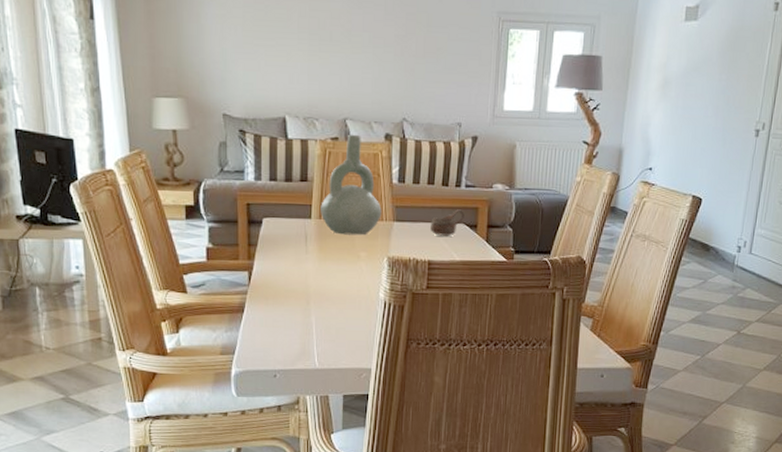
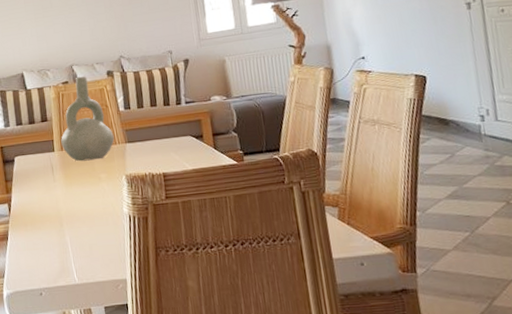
cup: present [430,209,465,236] -> none [159,124,190,150]

